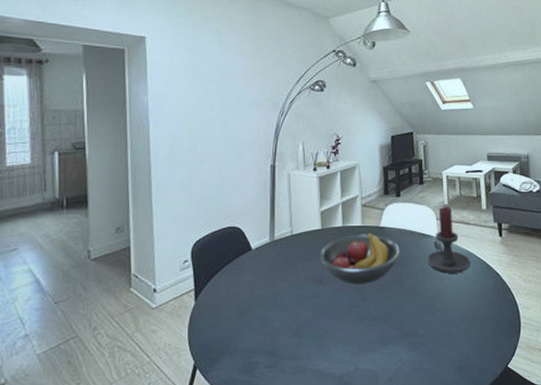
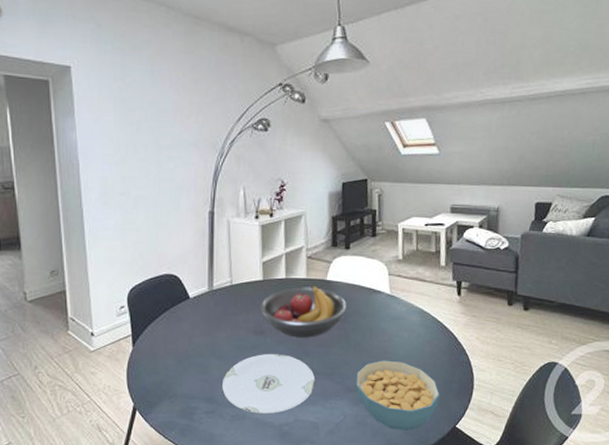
plate: none [283,301,374,365] -> present [222,353,316,414]
cereal bowl: none [411,302,490,375] -> present [356,360,440,431]
candle holder: present [427,206,471,274] -> none [376,261,424,332]

